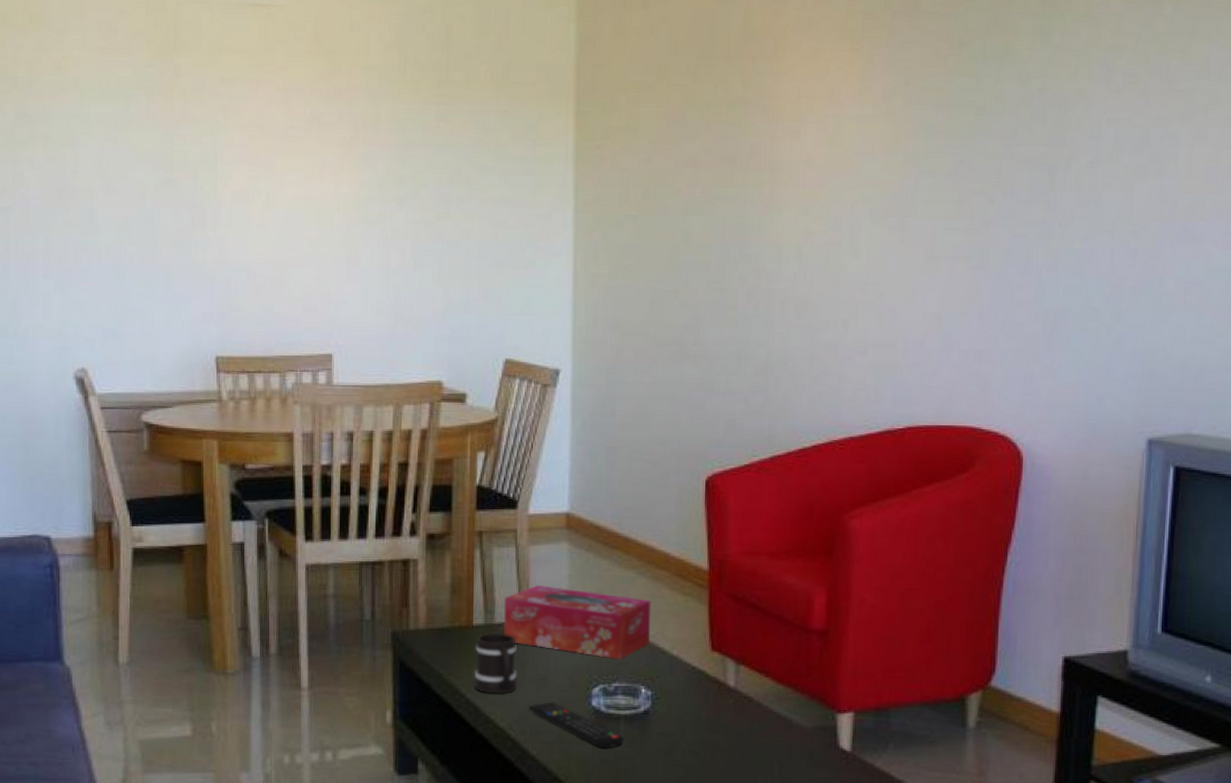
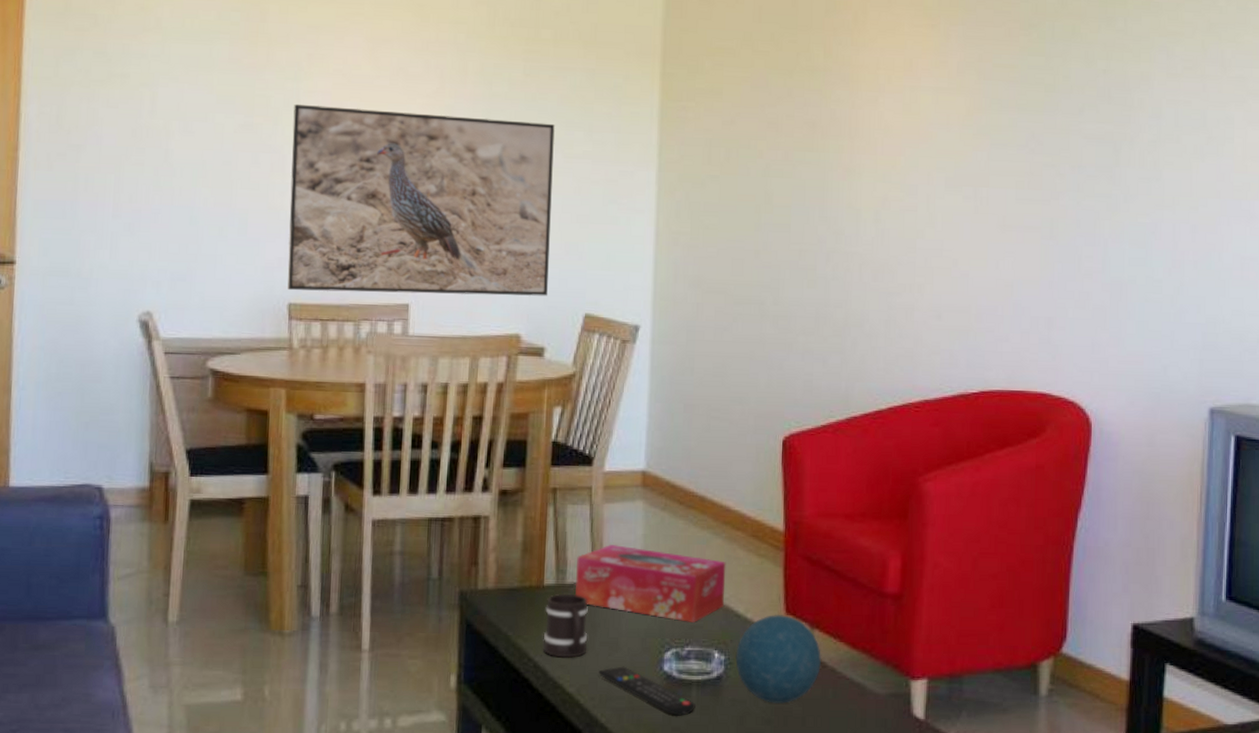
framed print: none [211,158,469,344] -> present [287,103,555,296]
decorative orb: none [662,650,748,737] -> present [735,614,822,704]

